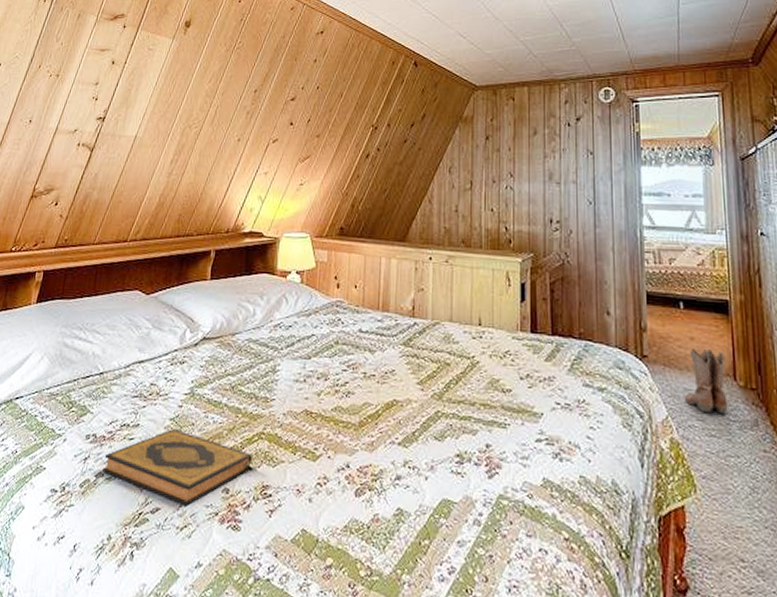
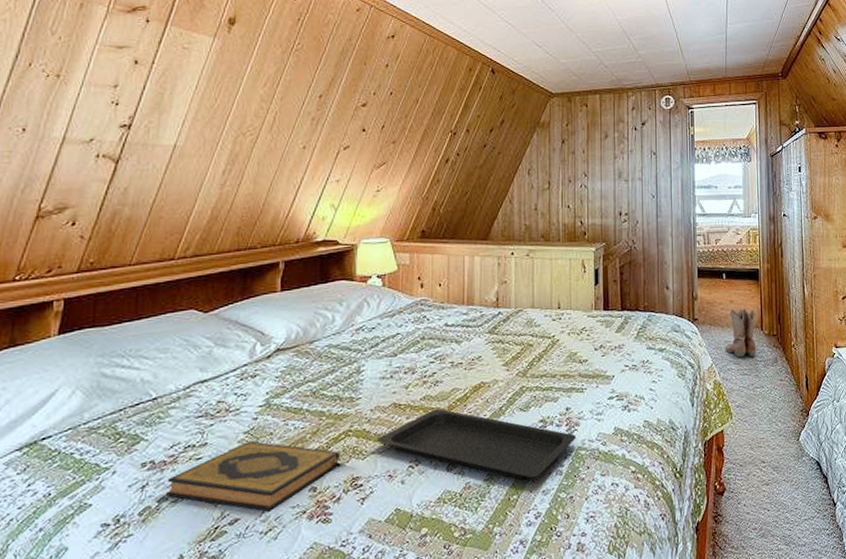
serving tray: none [287,423,497,523] -> present [377,408,576,480]

